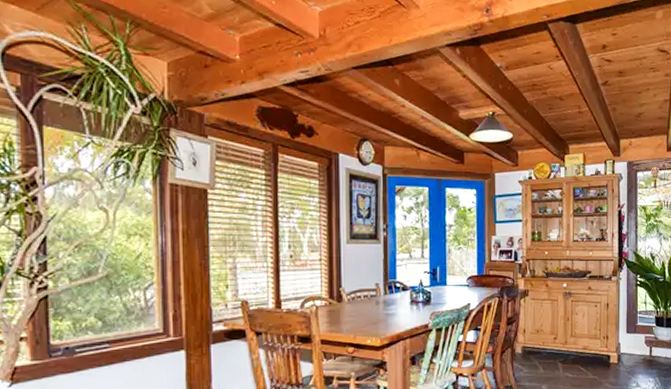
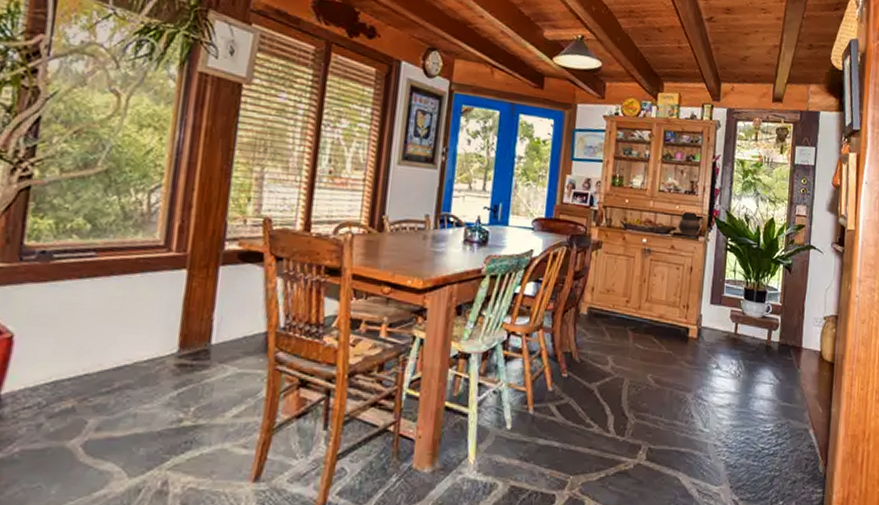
ceramic jug: none [593,255,612,277] -> present [679,209,701,237]

